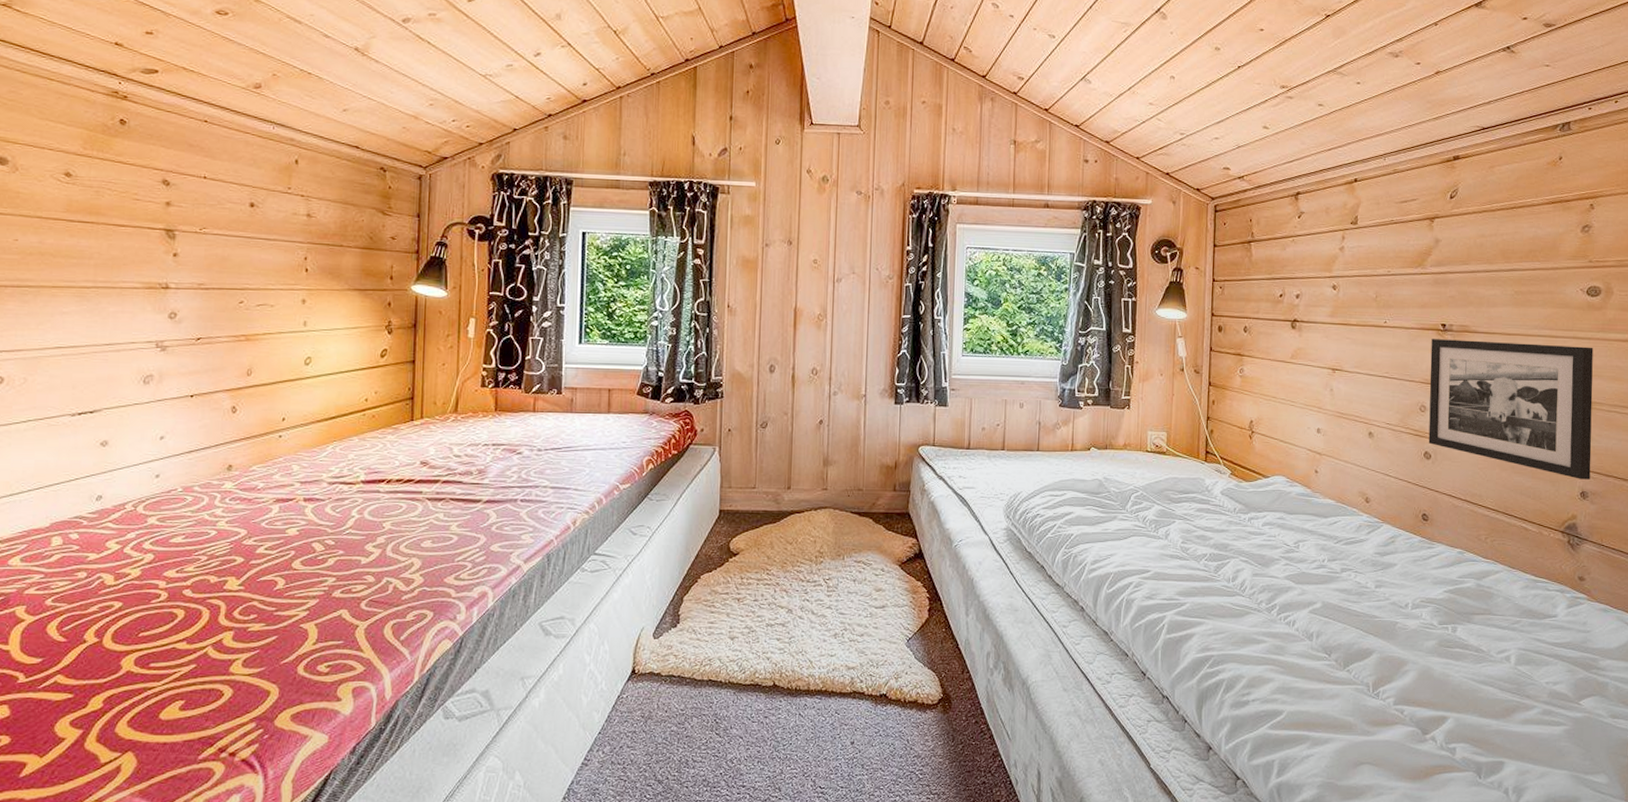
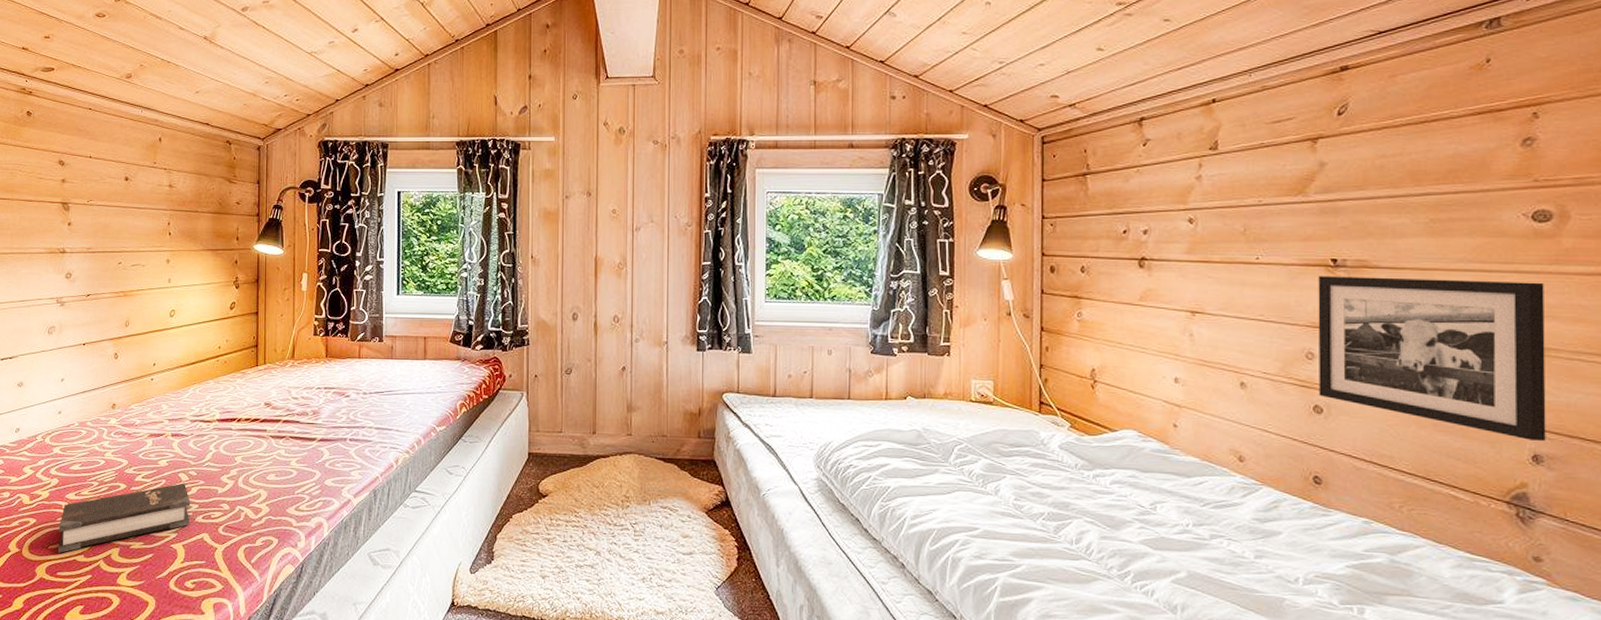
hardback book: none [152,553,326,641] -> present [58,483,191,553]

